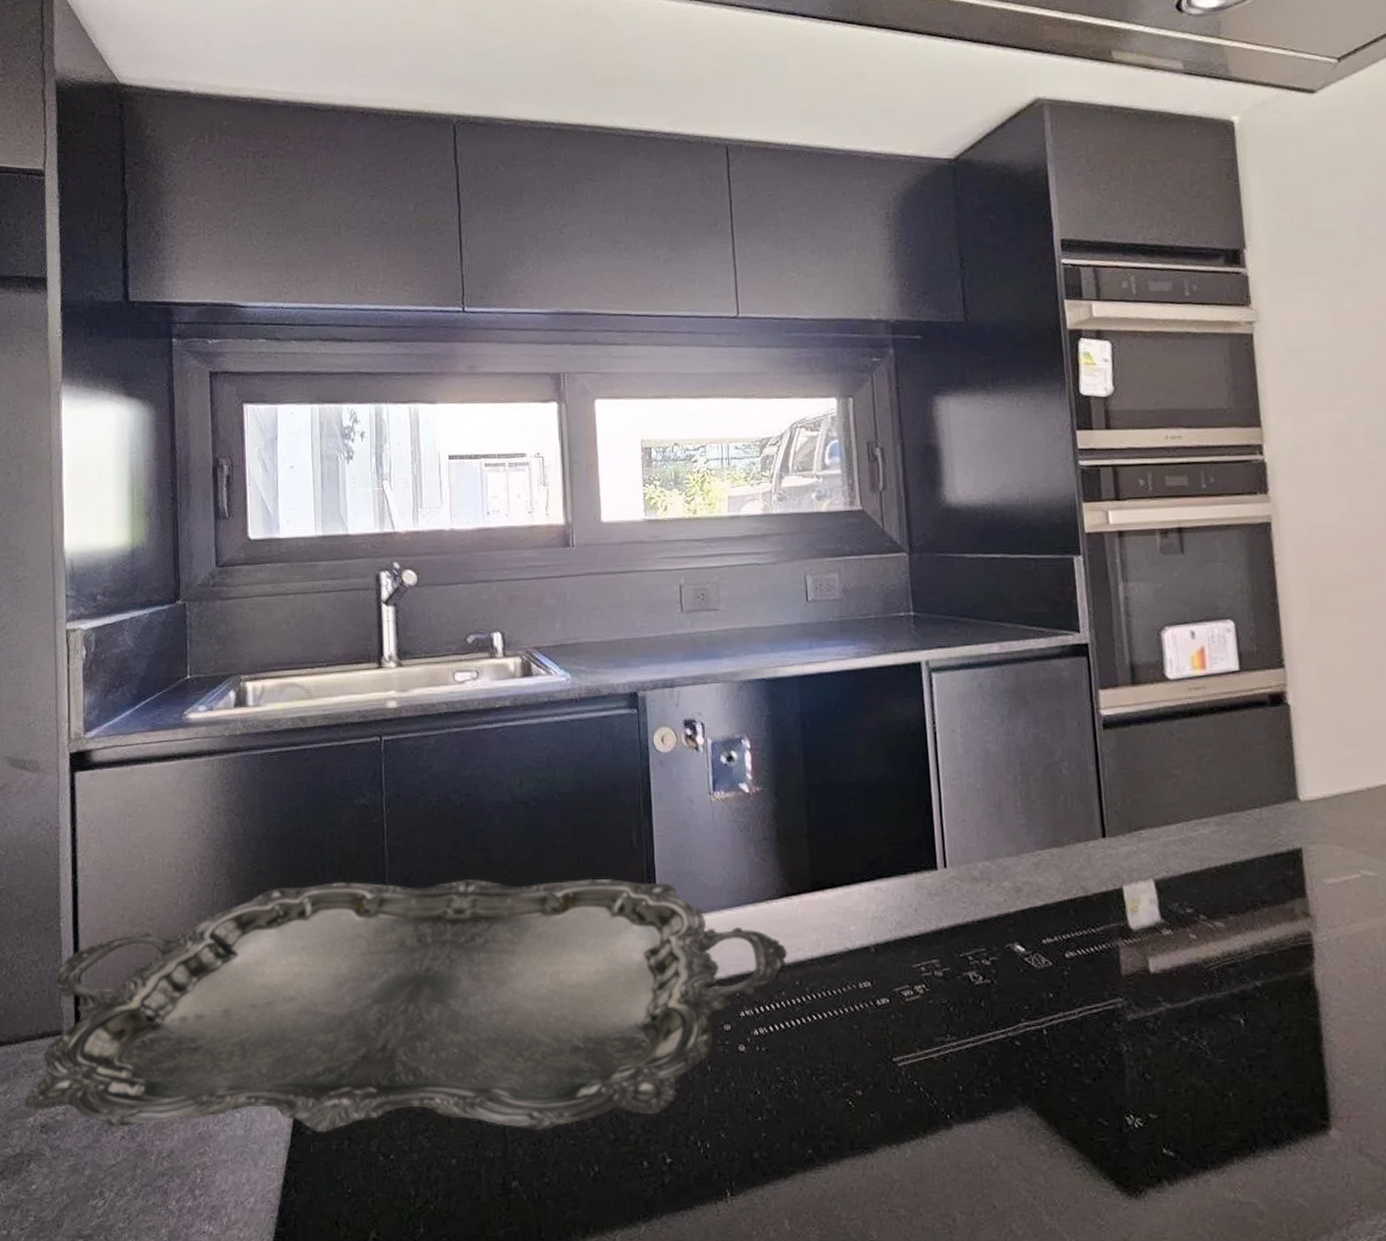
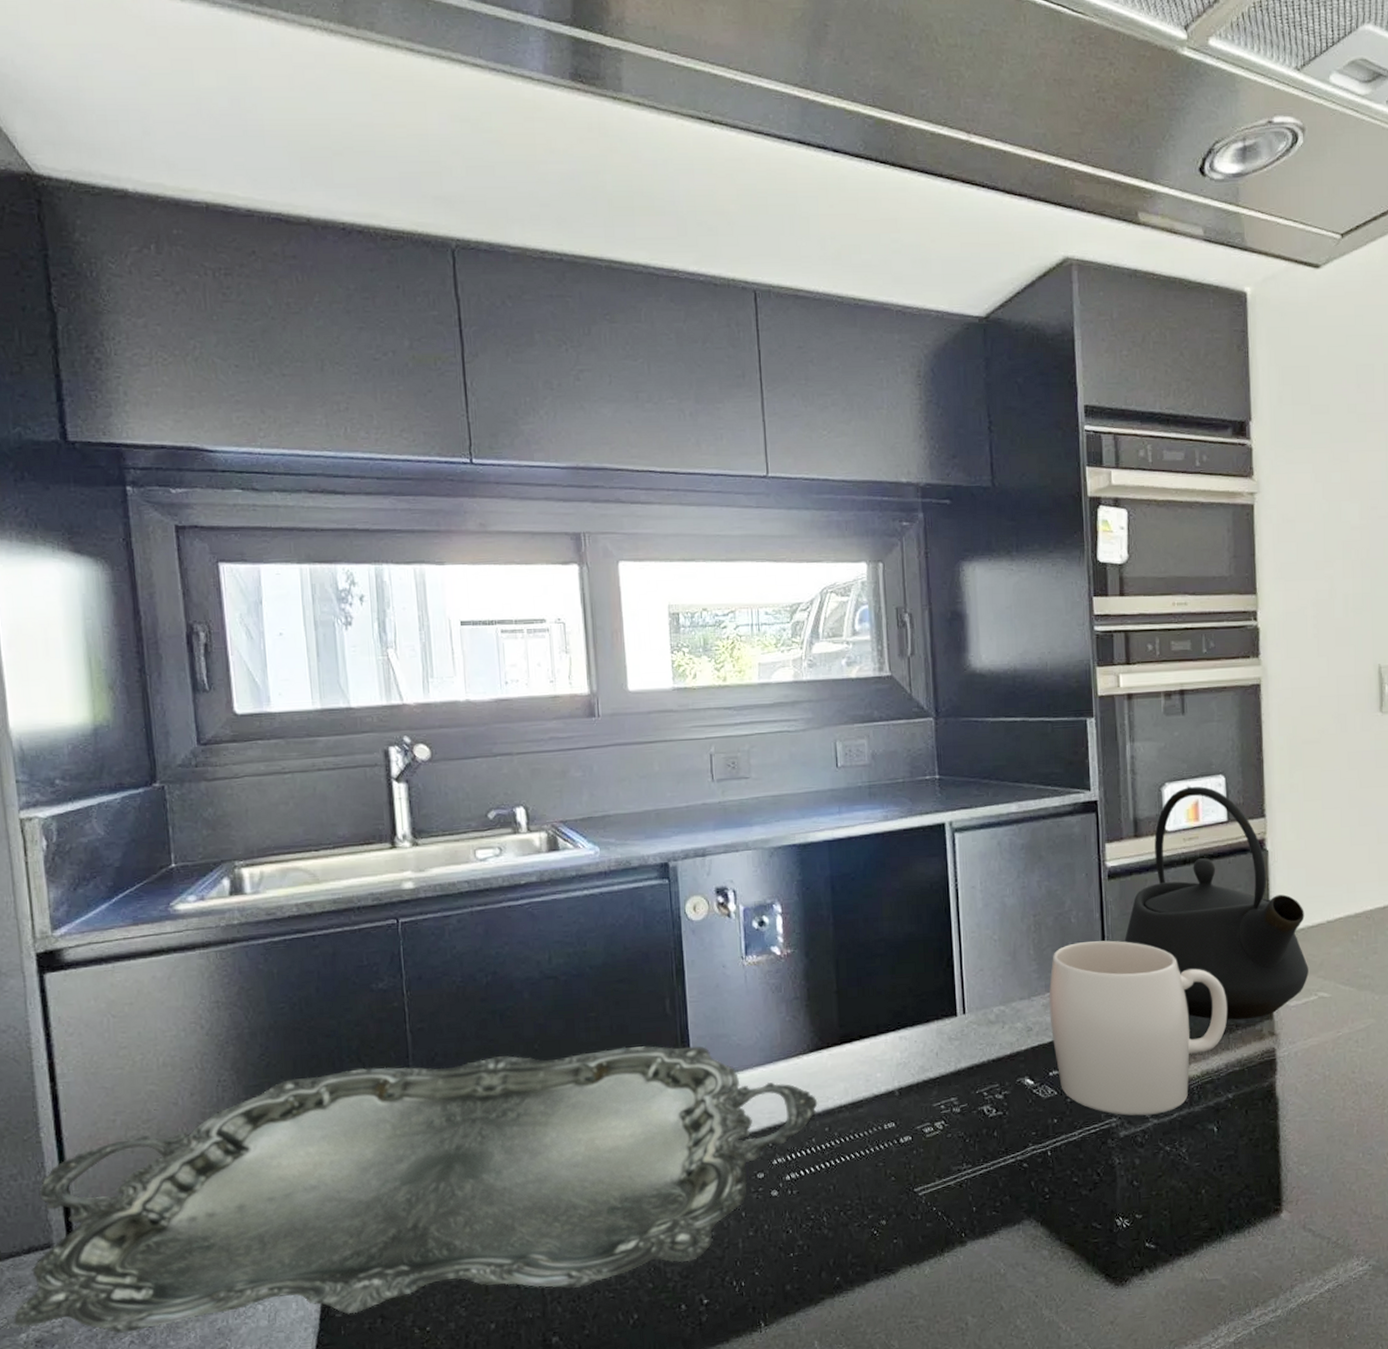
mug: none [1039,796,1251,998] -> present [1049,940,1228,1116]
kettle: none [1124,632,1348,895] -> present [1124,786,1309,1020]

